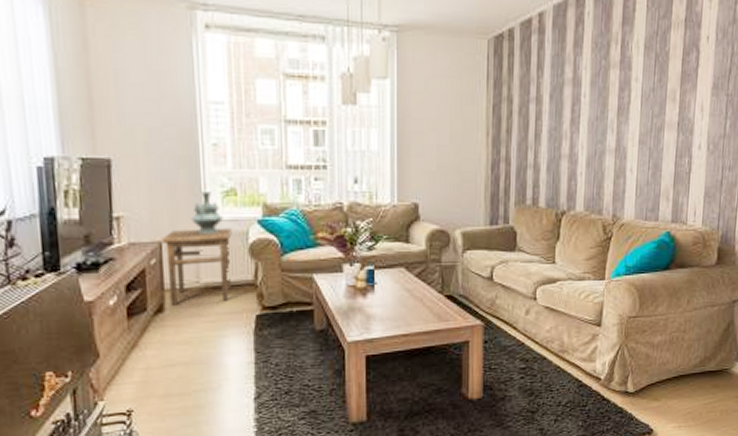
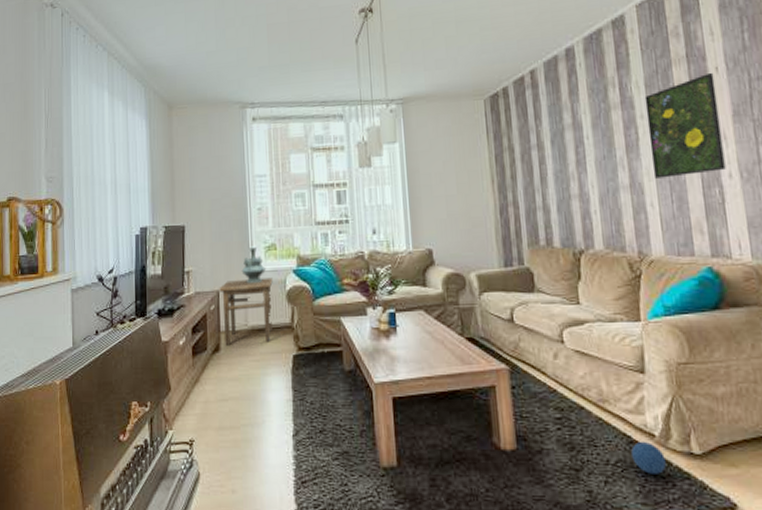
ball: none [580,385,606,411] -> present [631,442,666,474]
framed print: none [637,41,705,144] -> present [644,72,726,178]

